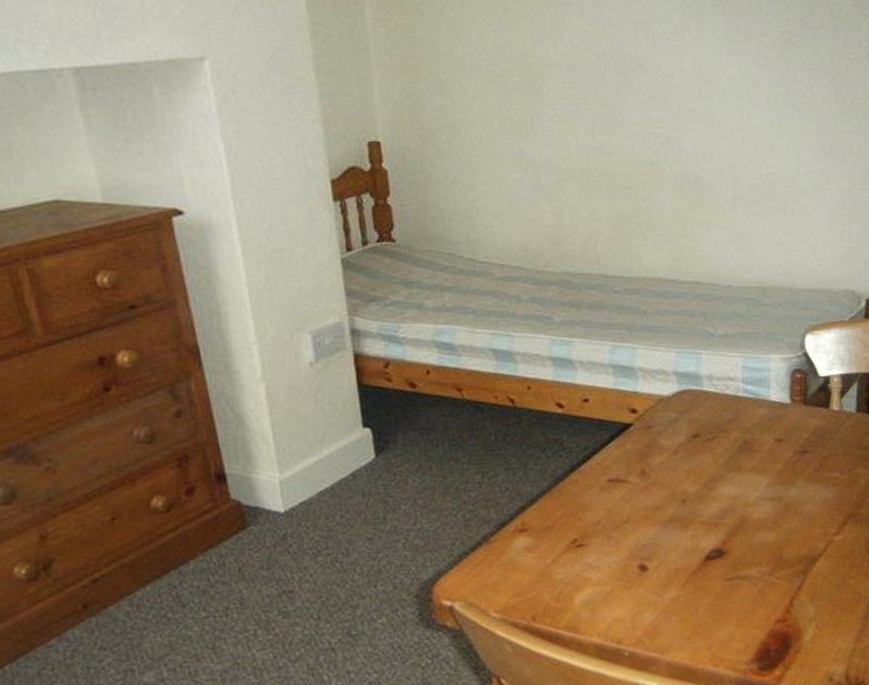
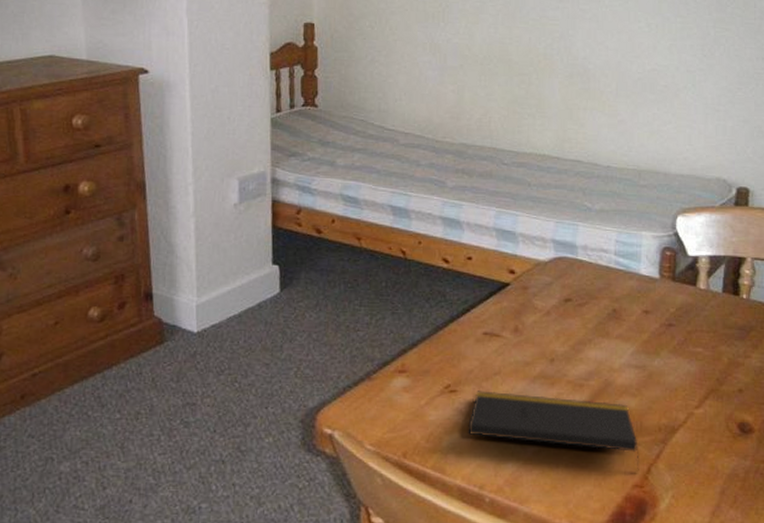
notepad: none [600,539,782,605] -> present [468,391,640,470]

